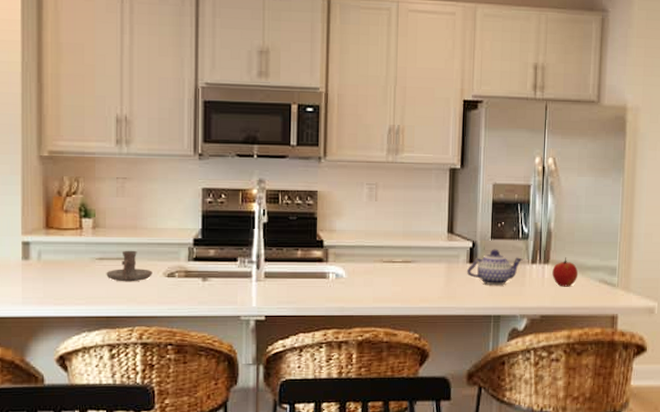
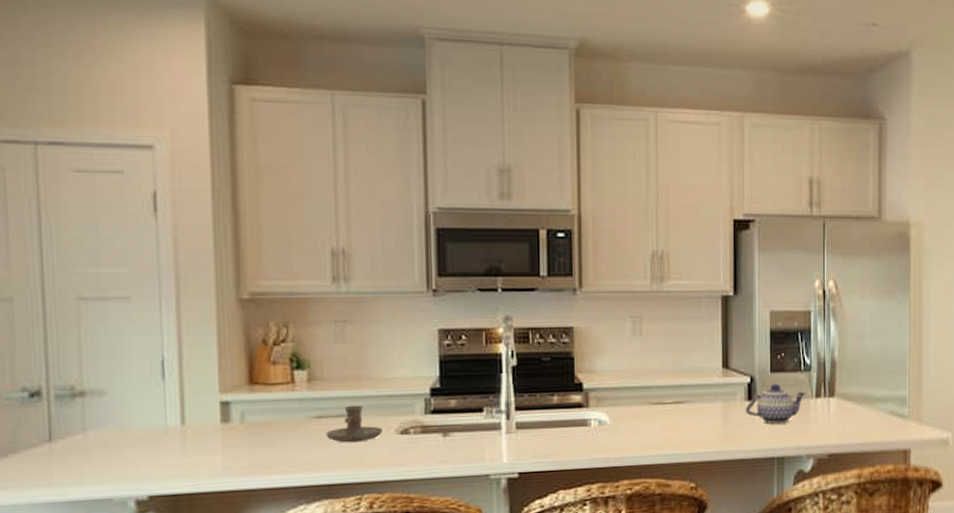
apple: present [552,257,579,287] -> none [838,389,867,422]

